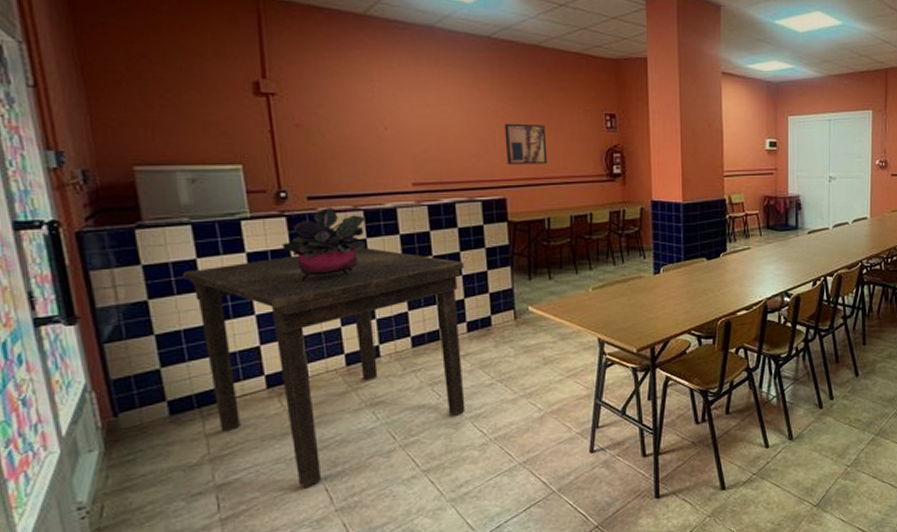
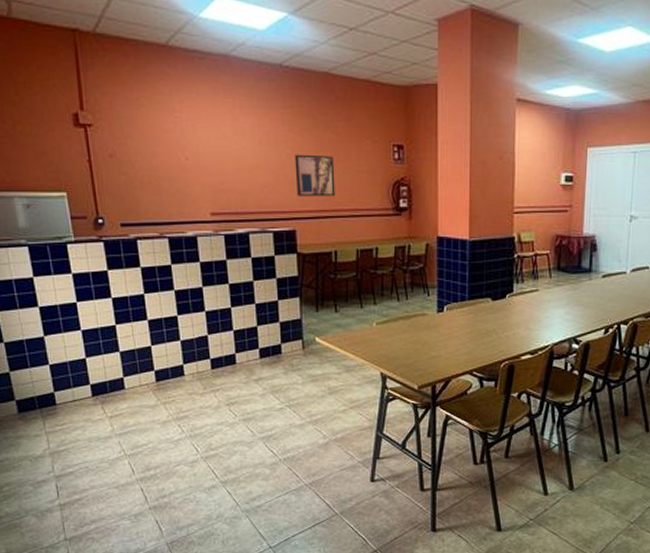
dining table: present [182,247,465,488] -> none [23,272,258,486]
potted plant: present [282,208,365,281] -> none [101,234,170,302]

